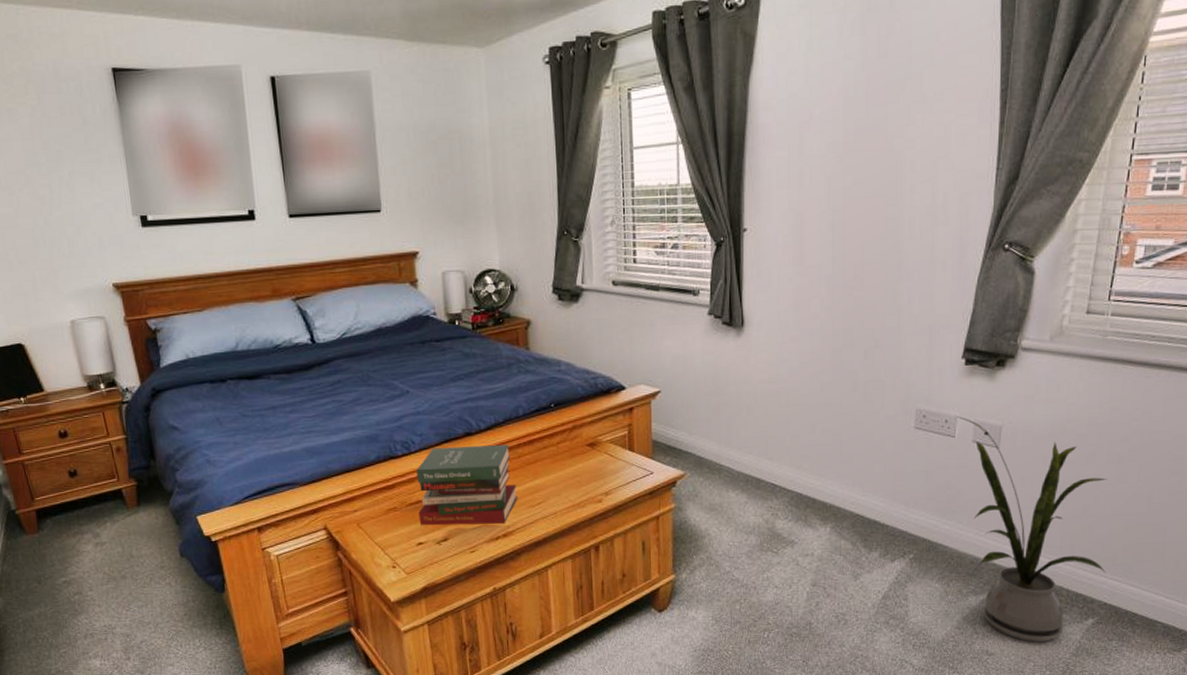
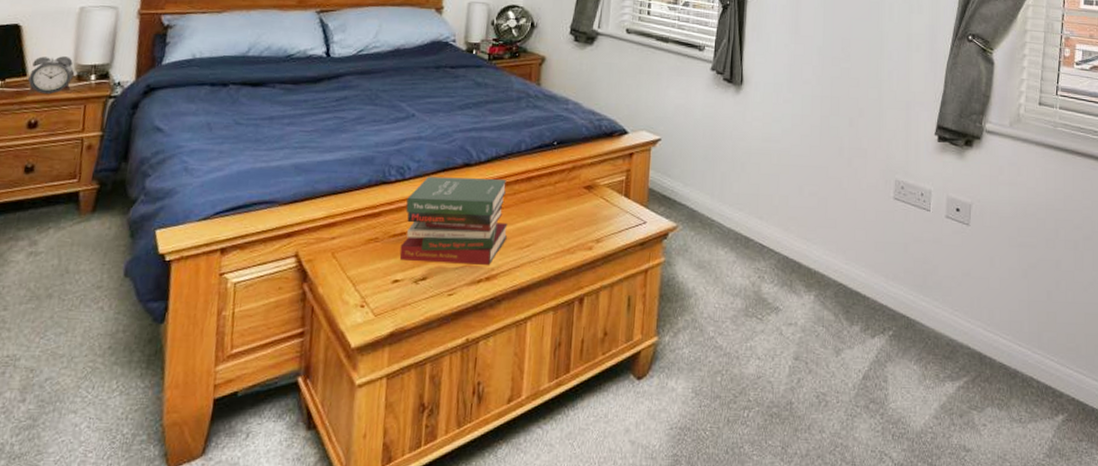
alarm clock: none [45,369,88,410] -> present [27,56,75,97]
house plant: present [957,417,1107,642] -> none [932,191,1071,439]

